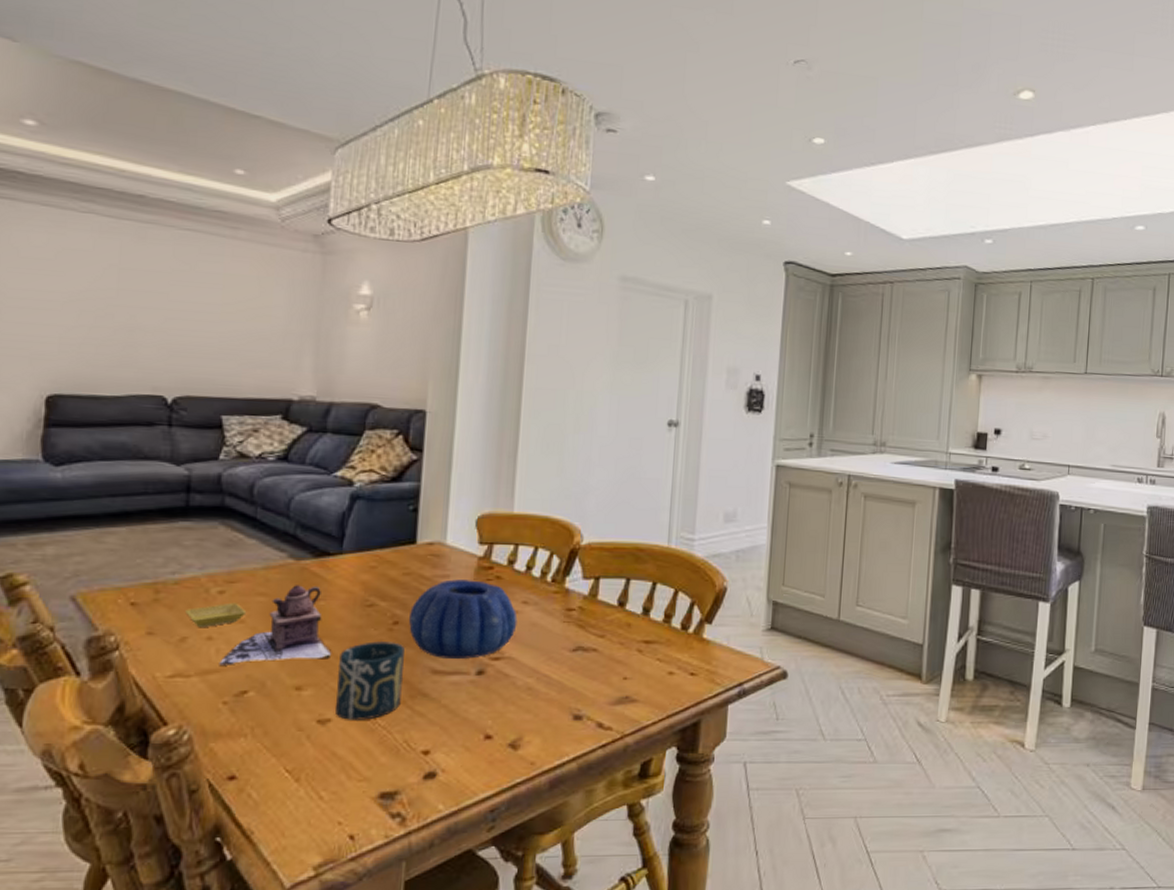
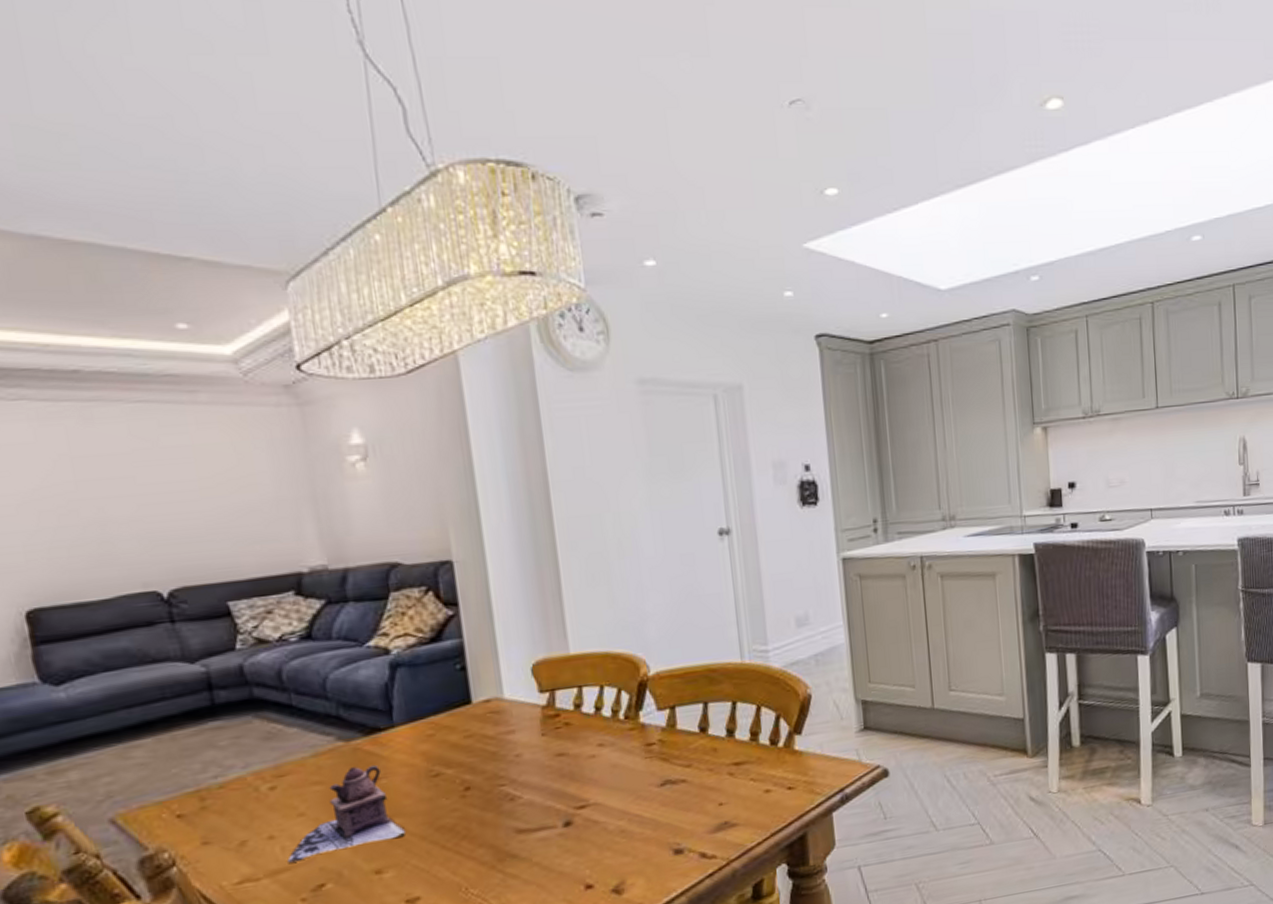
saucer: present [185,602,247,628] -> none [238,796,305,829]
cup: present [336,641,405,720] -> none [415,808,490,895]
decorative bowl: present [409,579,518,659] -> none [480,730,597,817]

